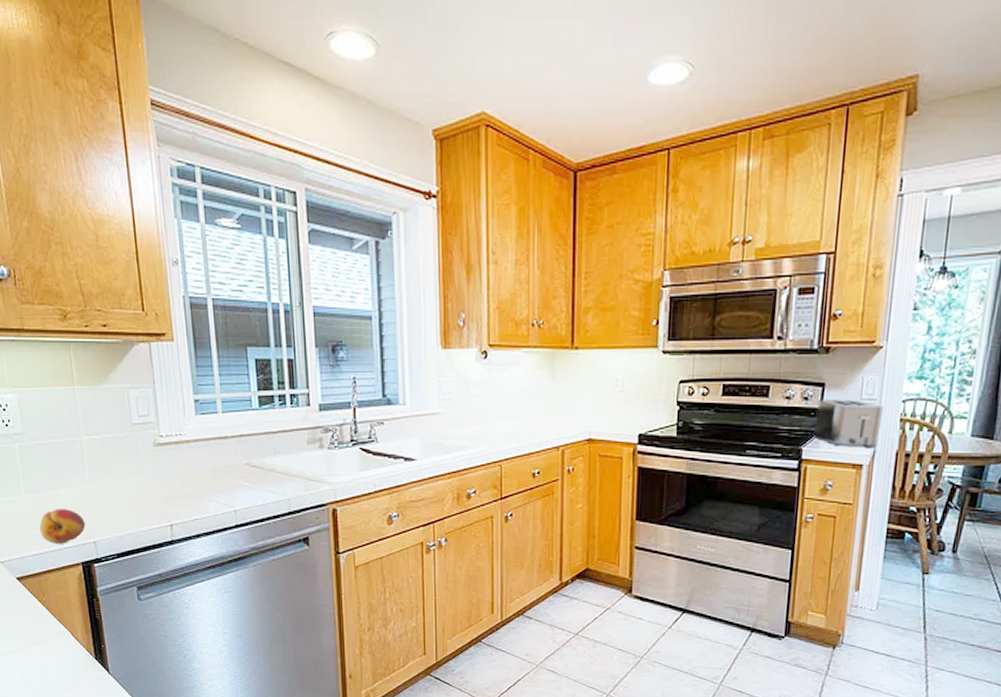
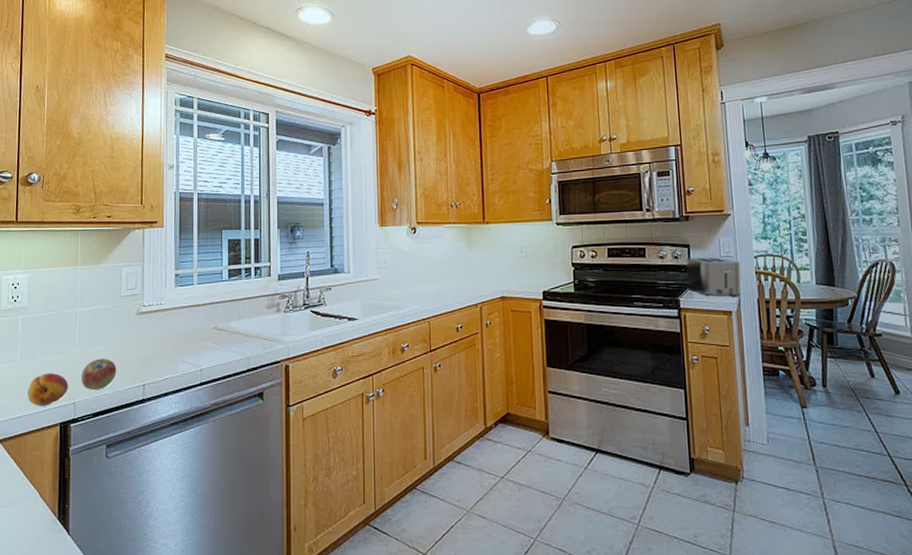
fruit: none [98,494,139,530] -> present [81,358,117,391]

